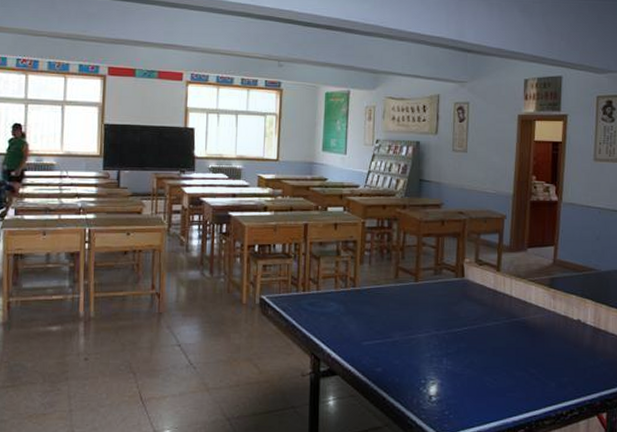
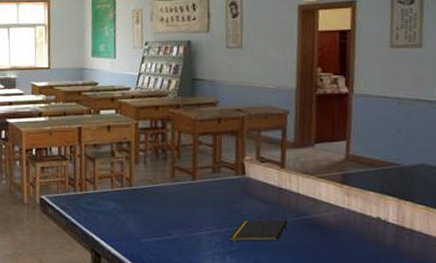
notepad: none [446,322,501,344] -> present [229,220,288,242]

